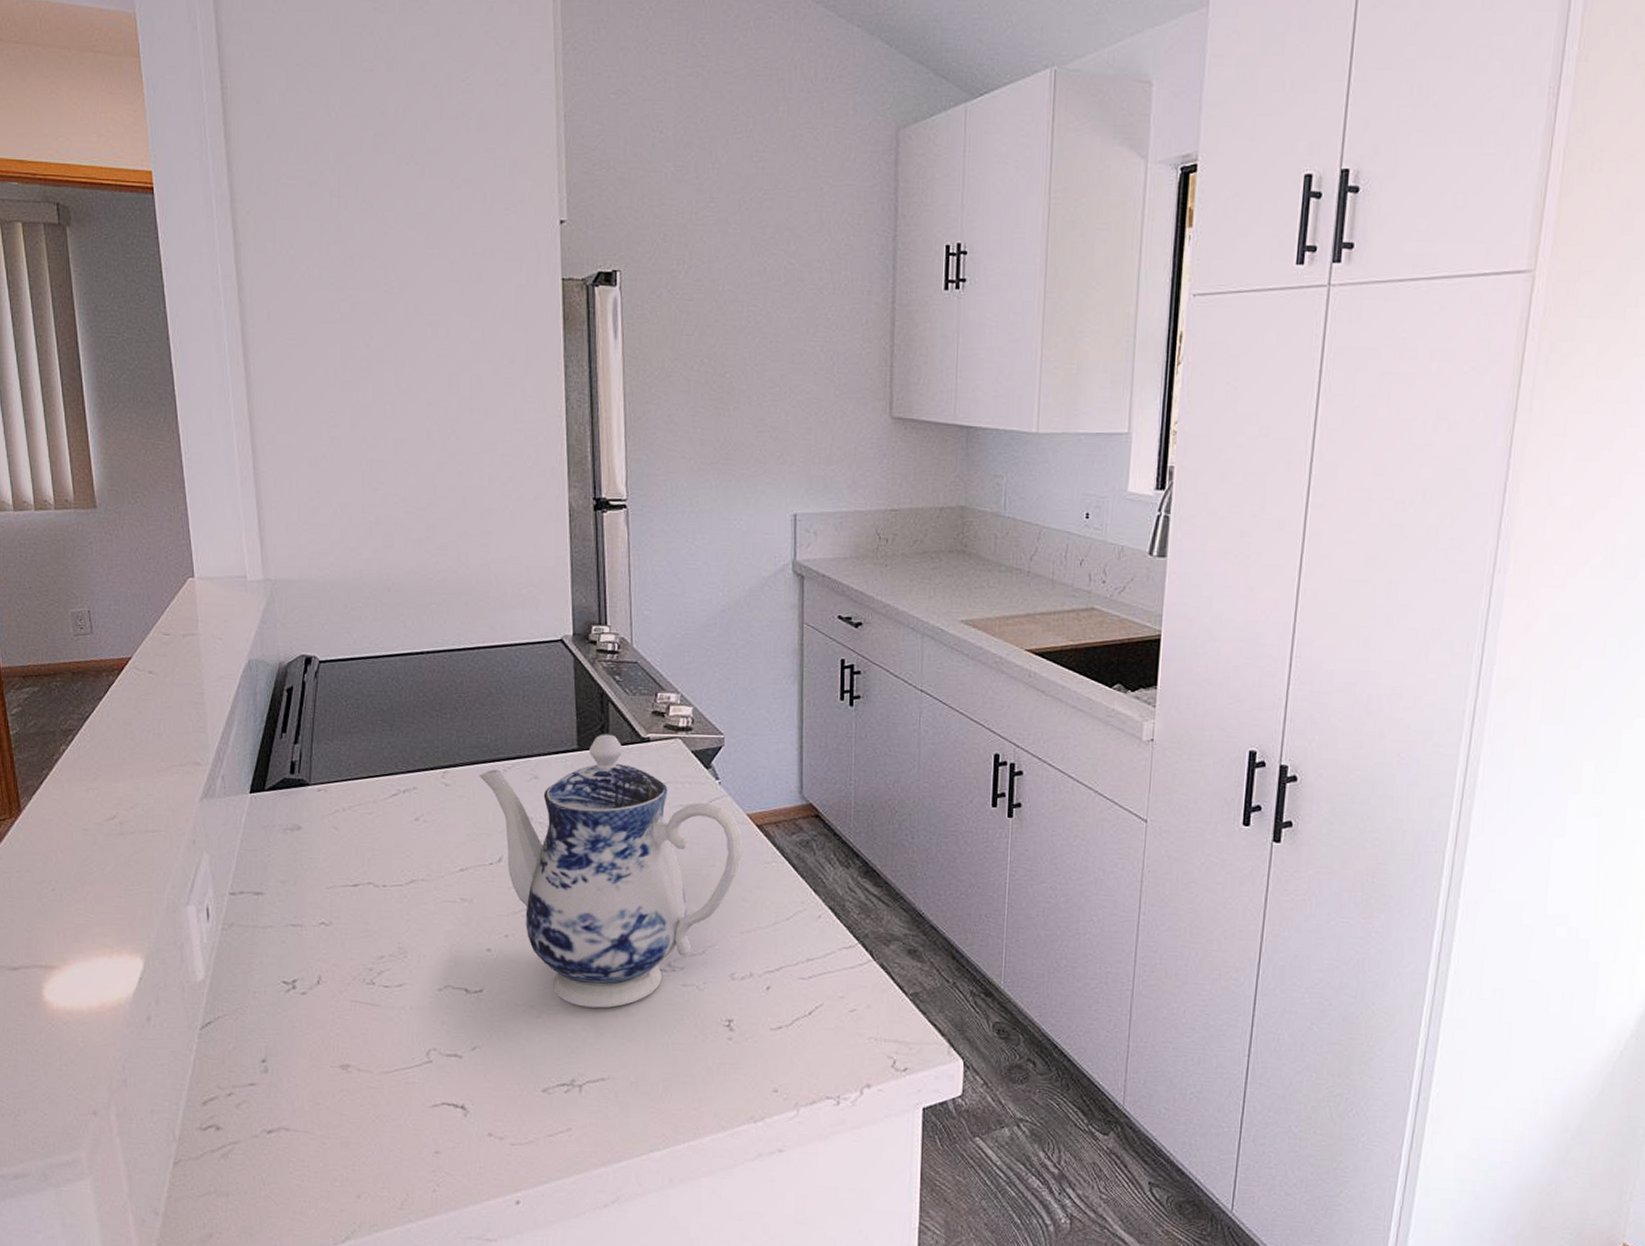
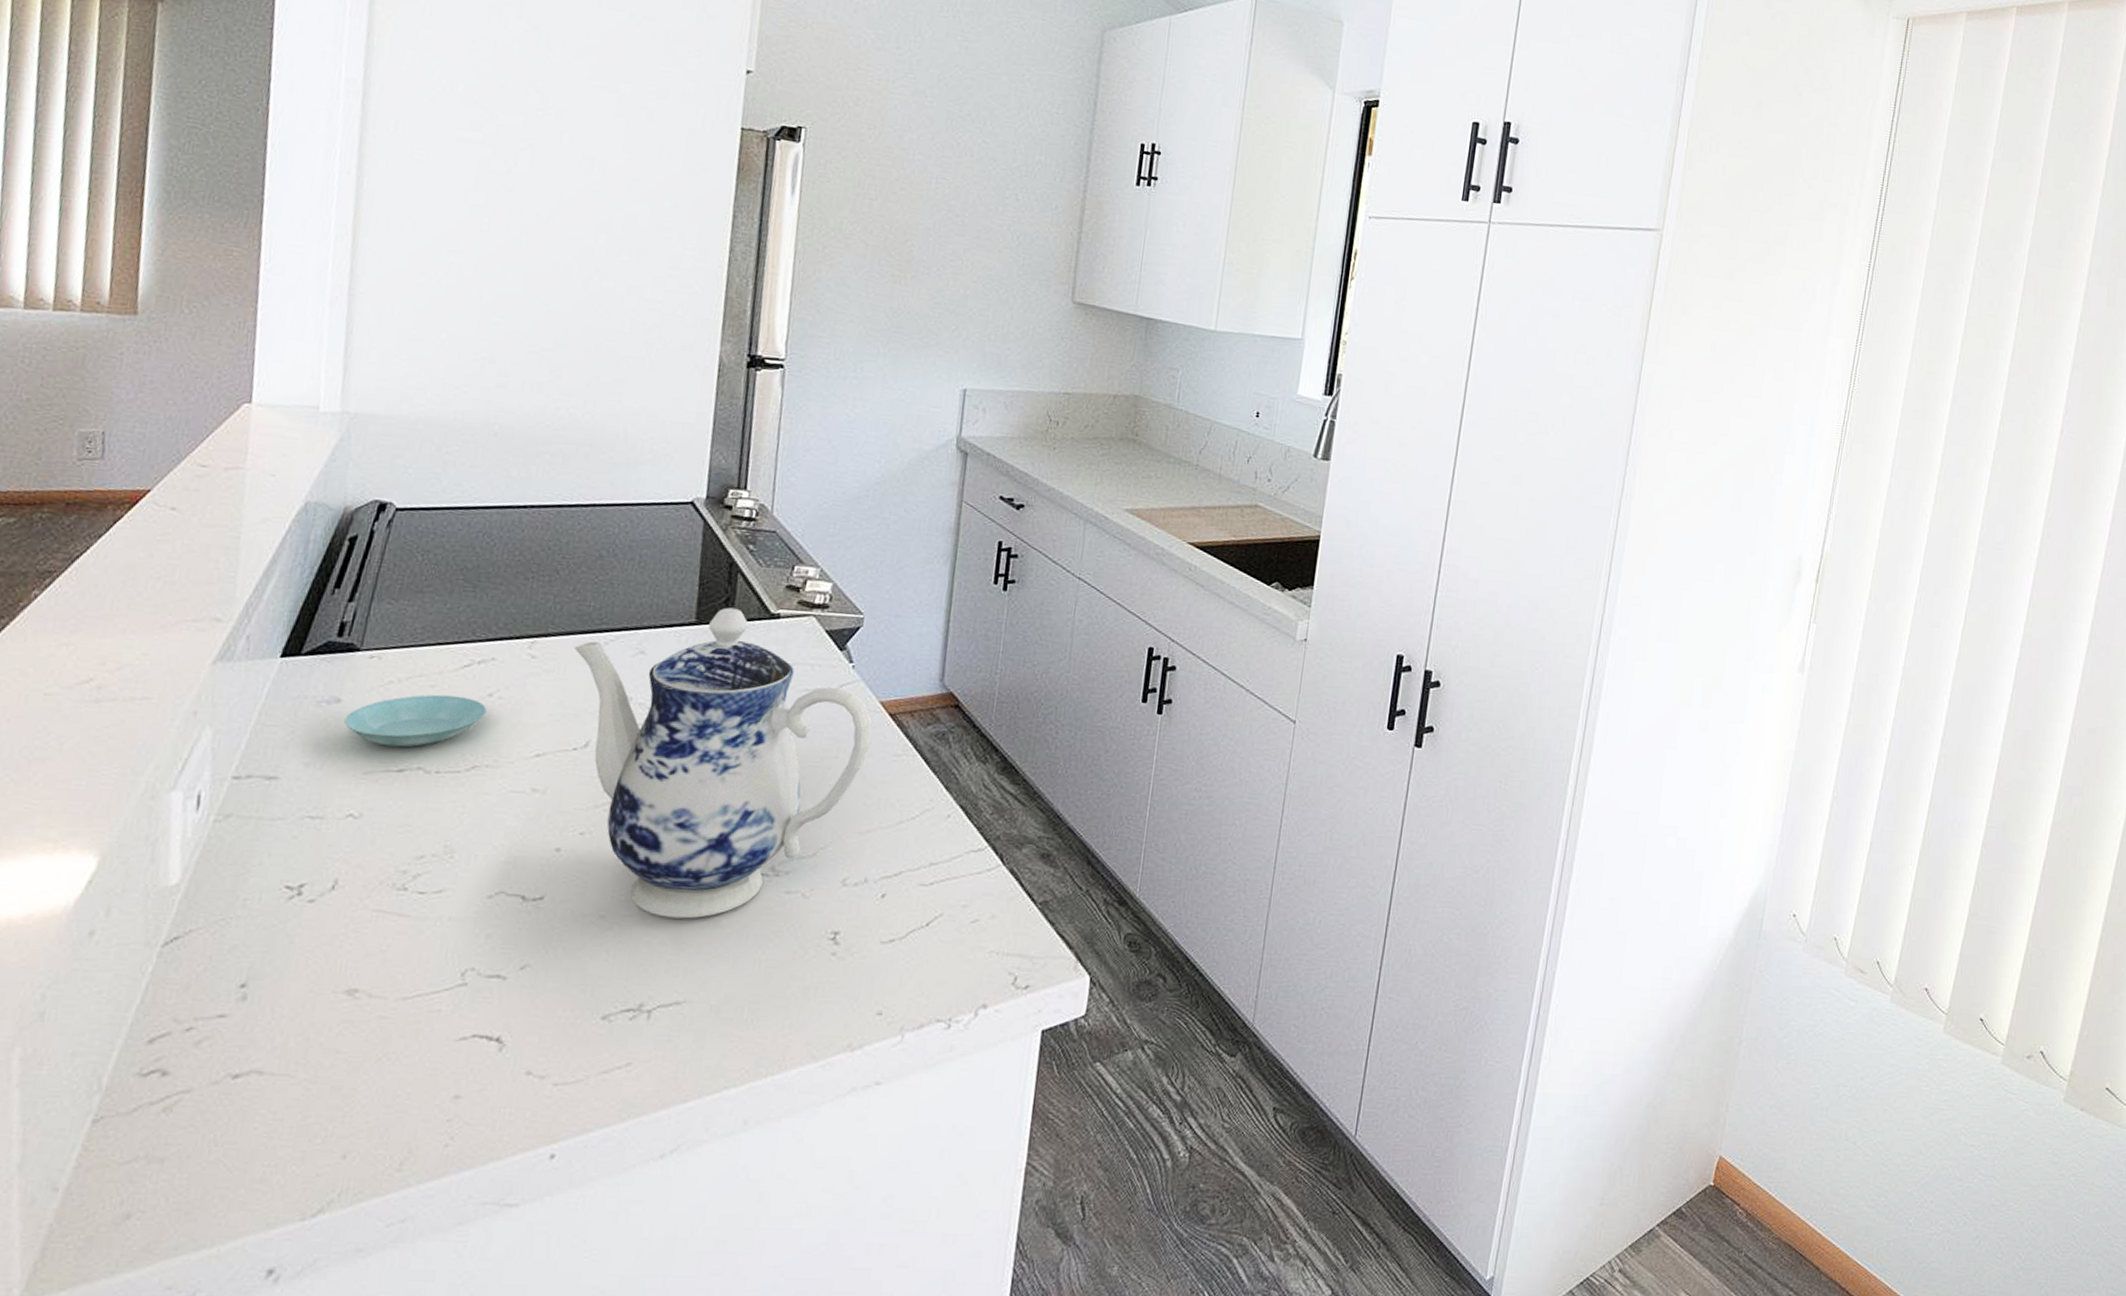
saucer: none [306,820,416,866] -> present [344,694,487,748]

